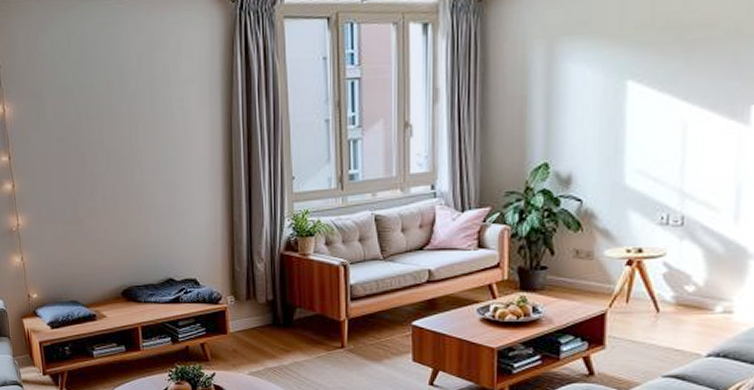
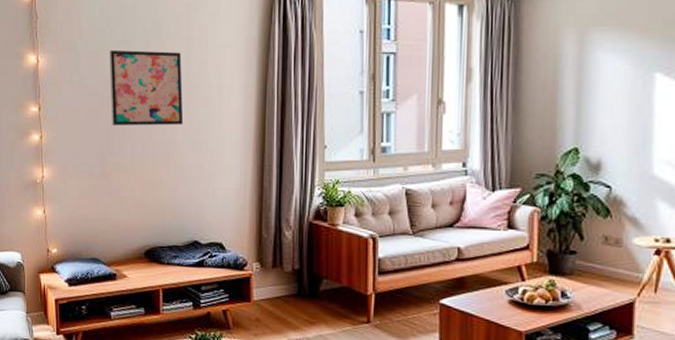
wall art: none [73,92,152,170] -> present [108,49,184,126]

